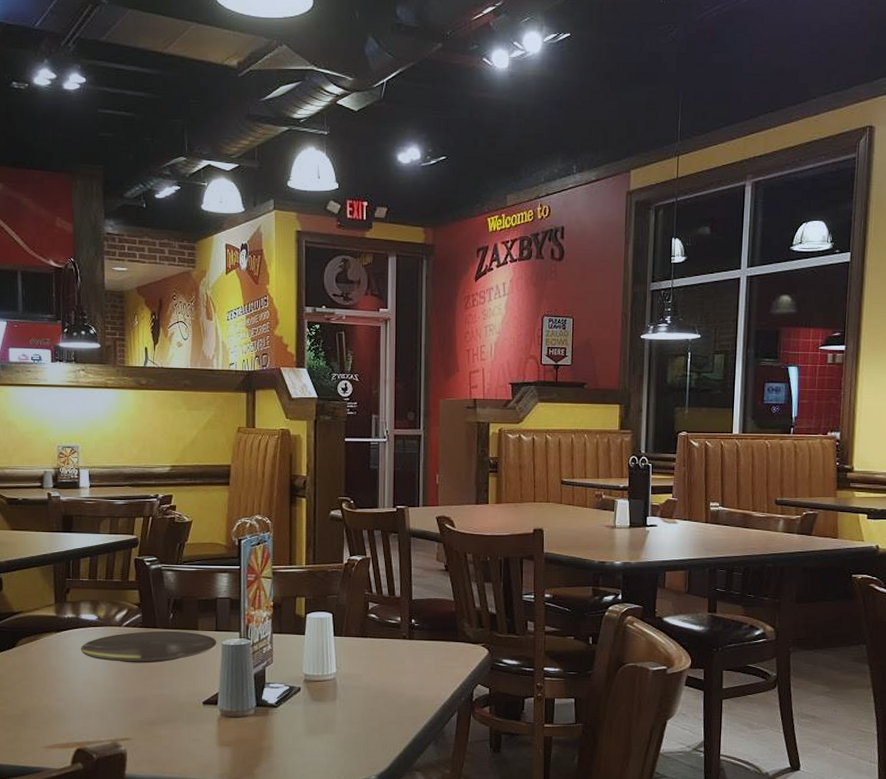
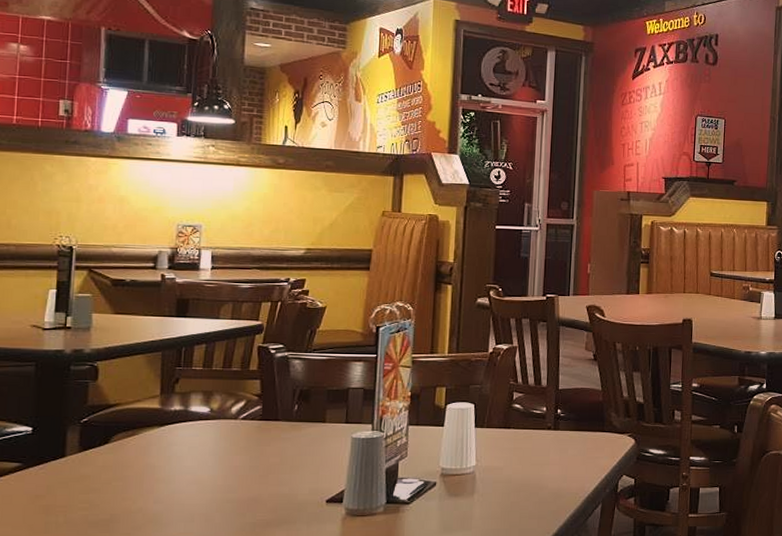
plate: present [80,630,217,664] -> none [187,423,346,460]

